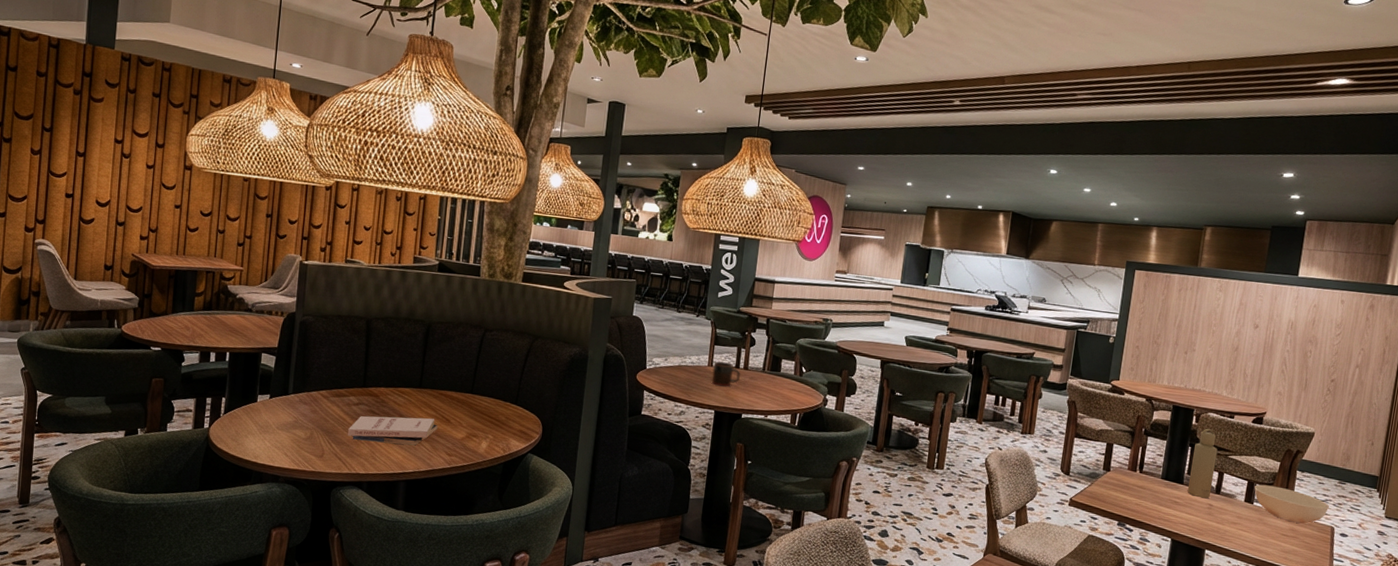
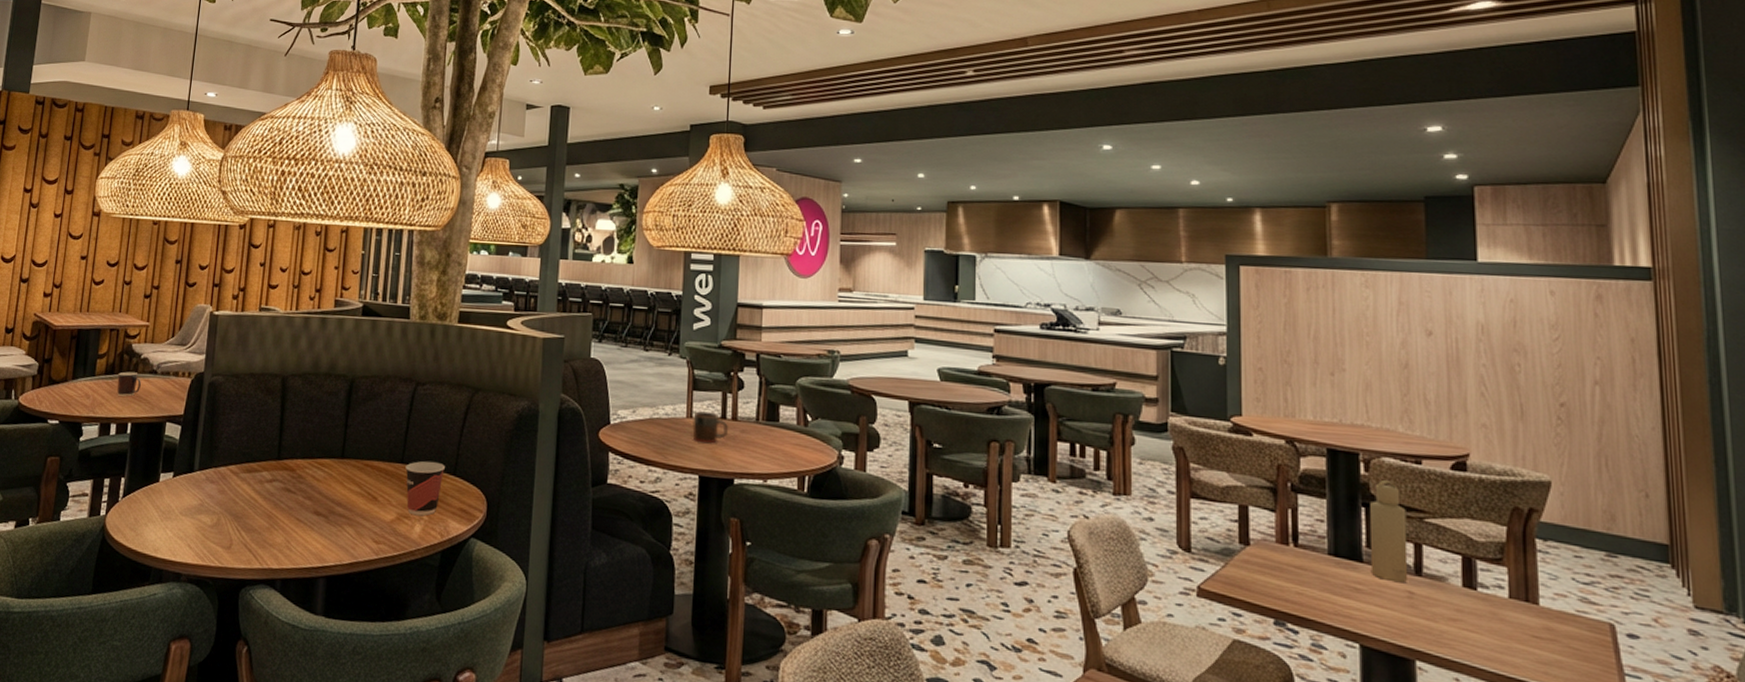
mug: none [214,308,237,330] -> present [117,371,141,397]
books: present [347,415,438,446] -> none [258,495,363,531]
cup: none [474,392,508,436] -> present [405,461,445,516]
bowl: present [1254,484,1330,524] -> none [1474,560,1600,620]

